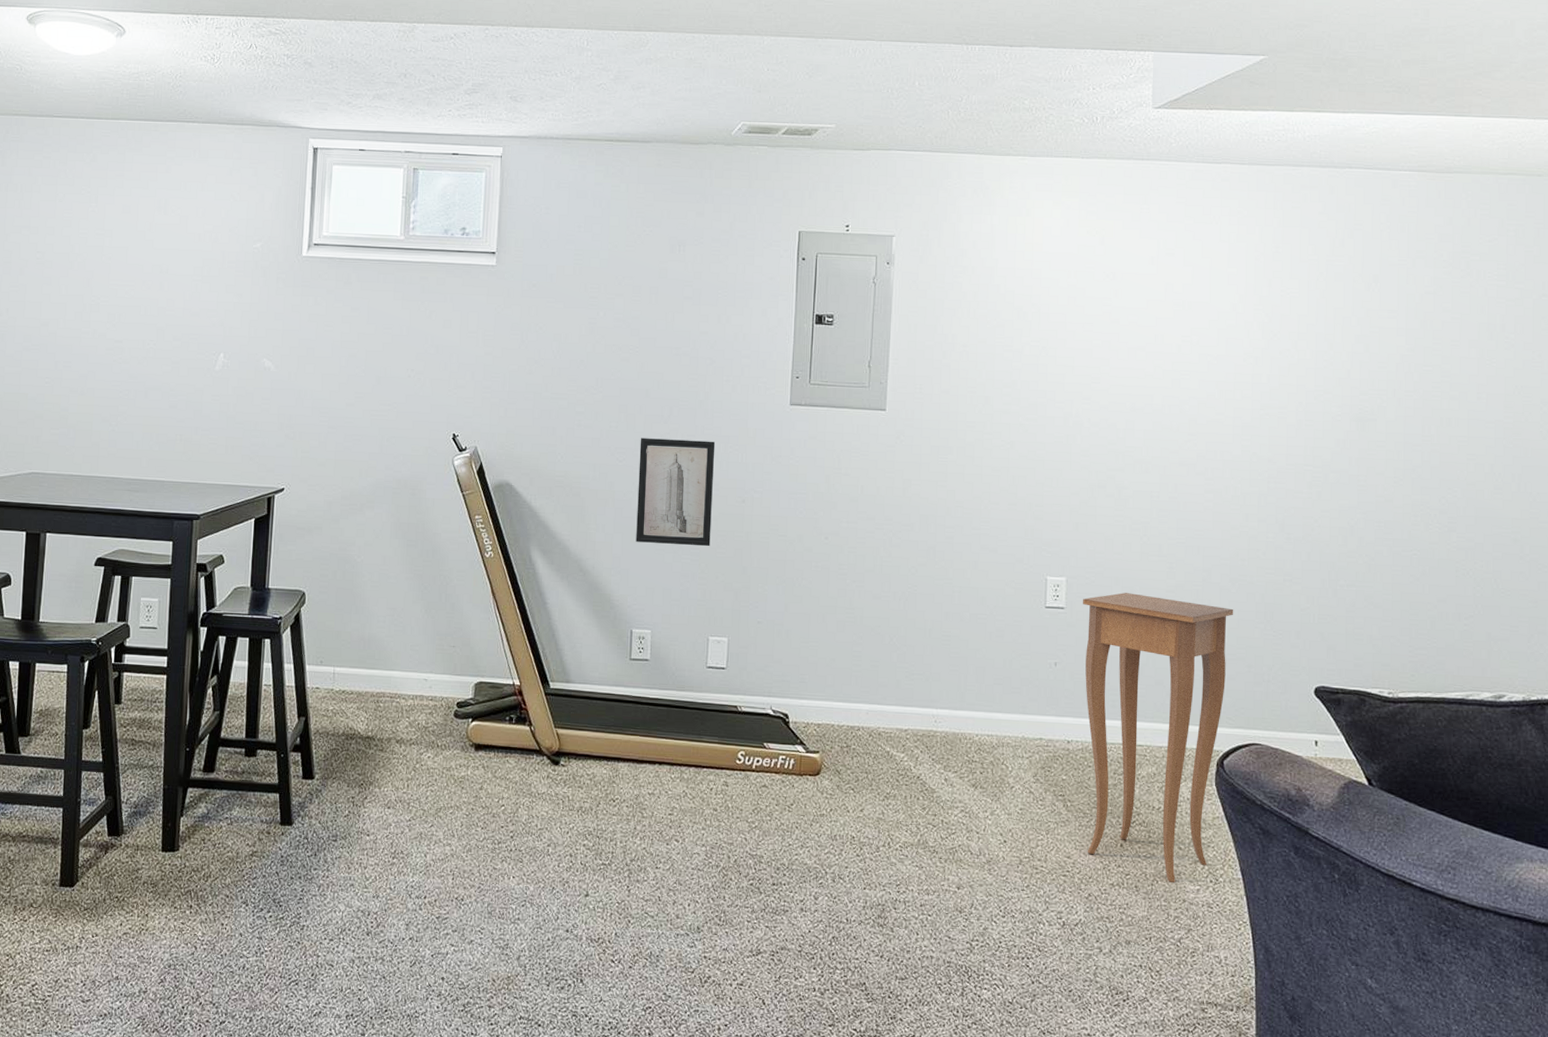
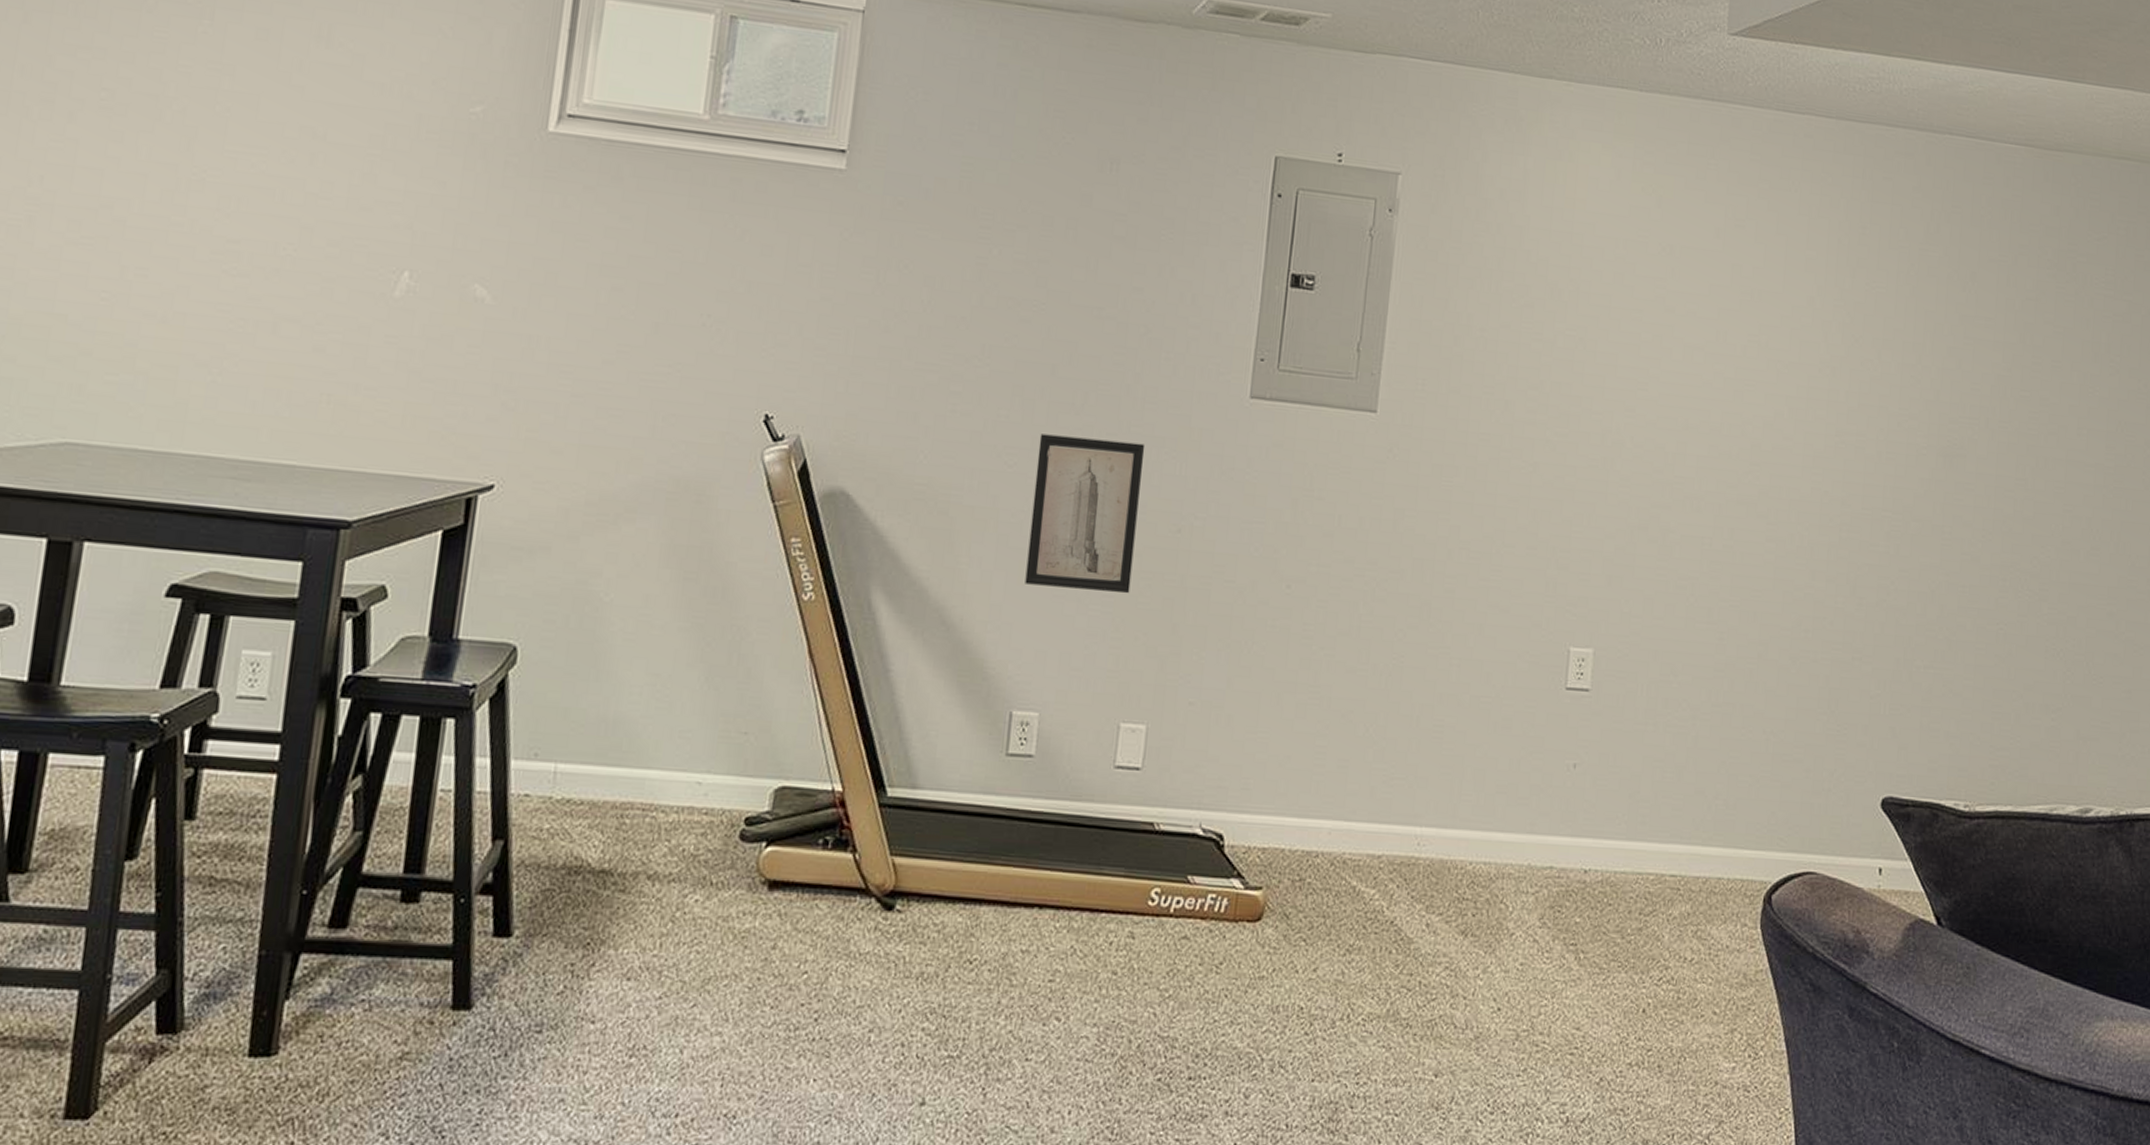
side table: present [1083,593,1234,883] -> none [1601,671,1793,1059]

